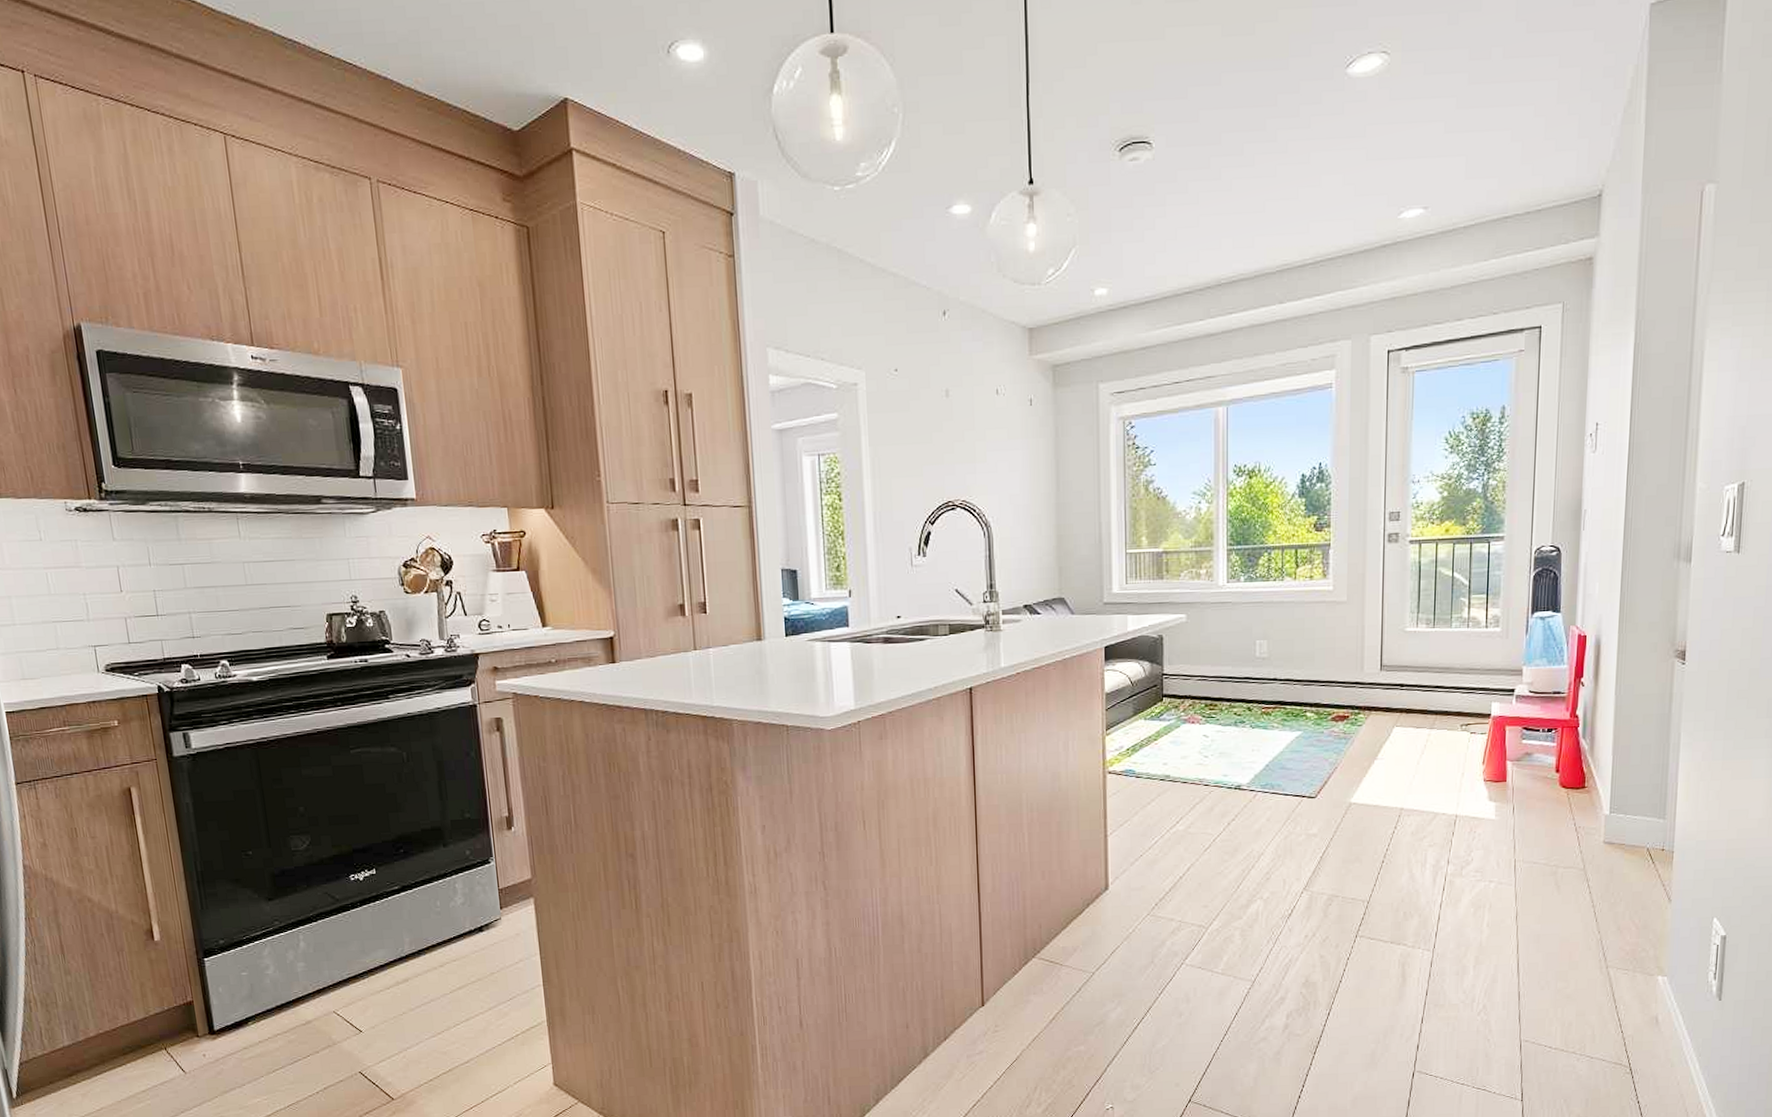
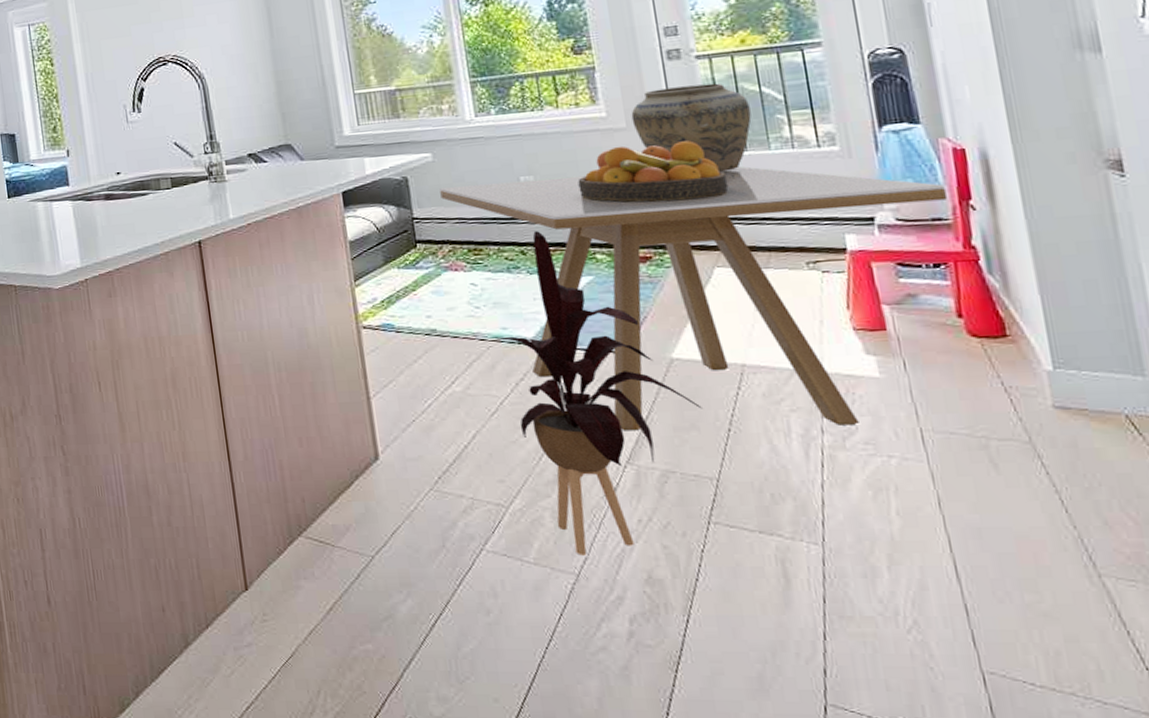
dining table: none [1189,640,1568,863] -> present [440,166,948,431]
house plant: none [1216,690,1366,966] -> present [494,231,702,556]
fruit bowl: none [1302,616,1416,669] -> present [578,140,729,202]
vase: none [1352,566,1443,645] -> present [631,83,752,172]

